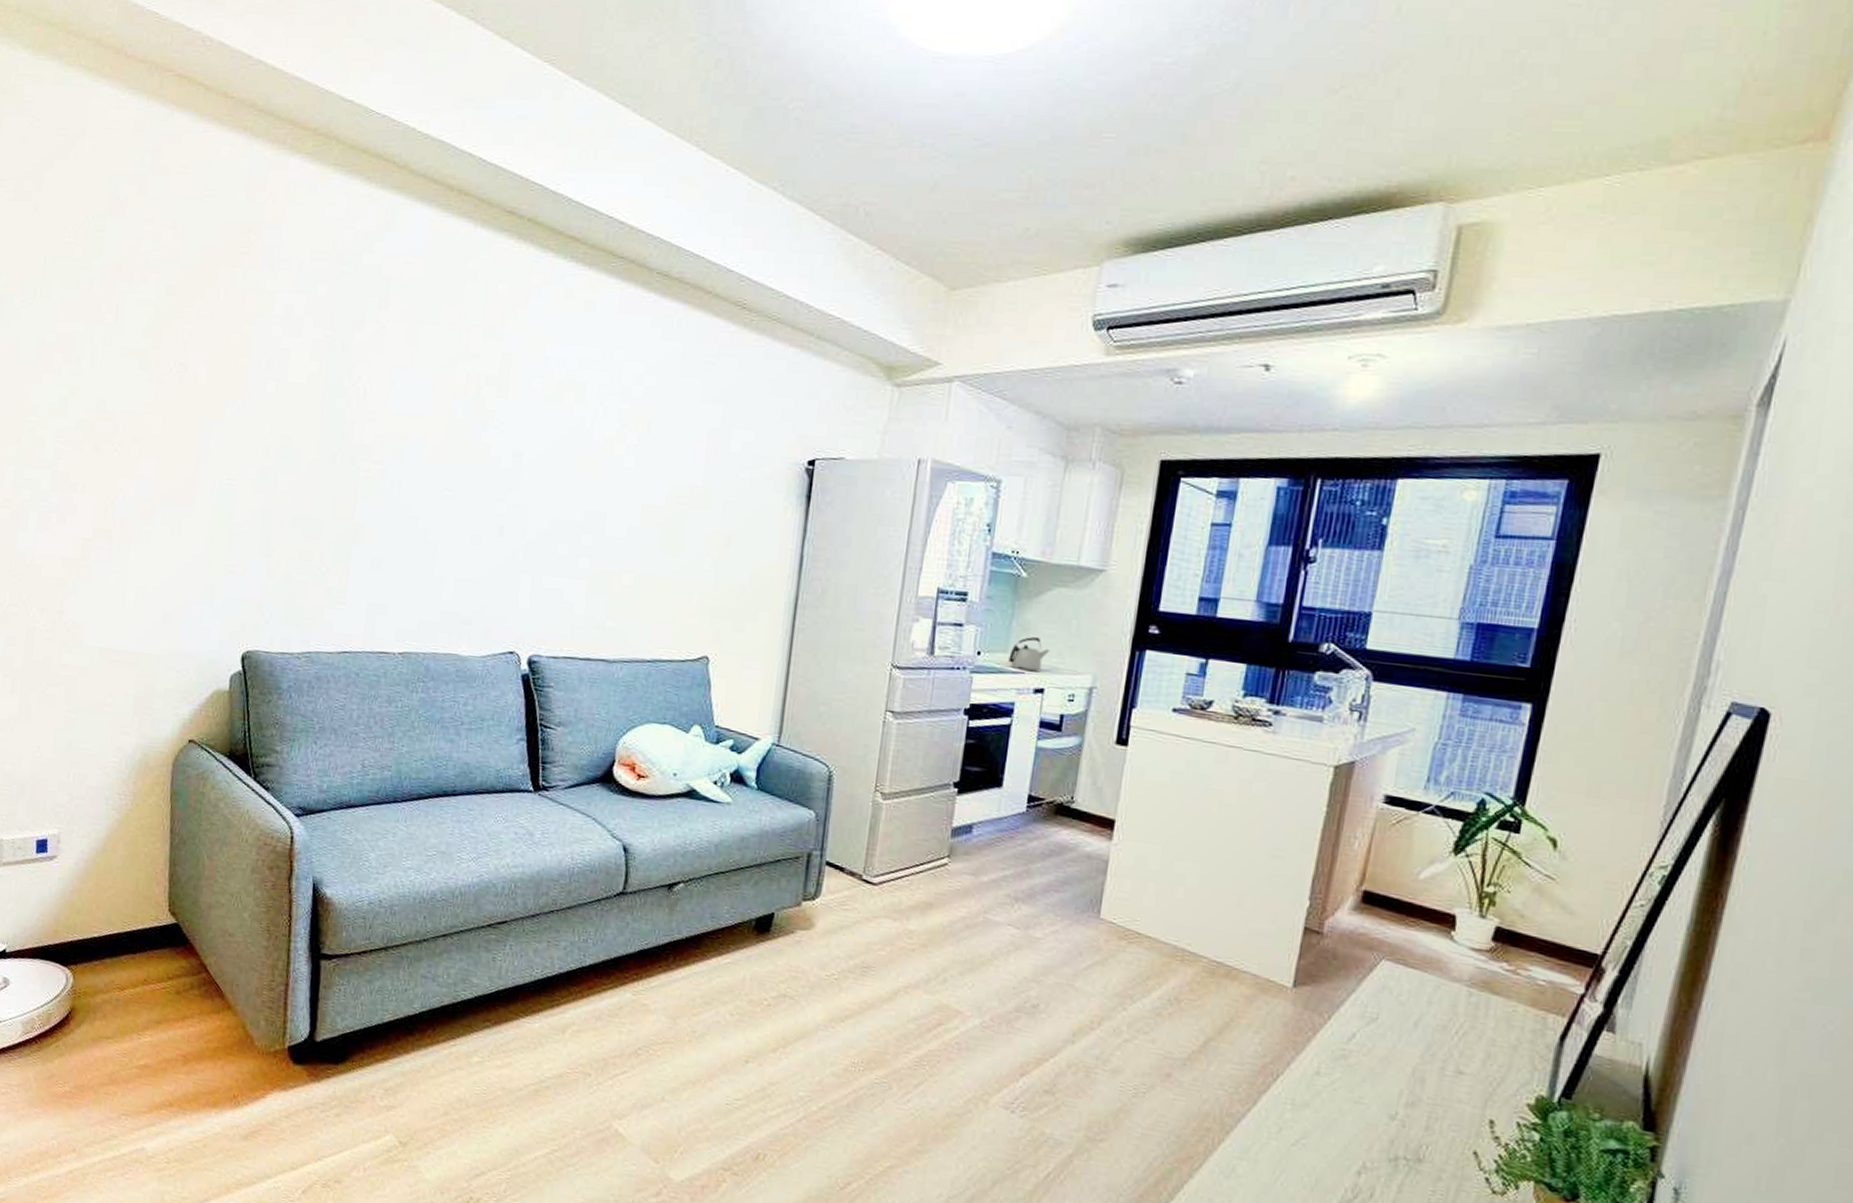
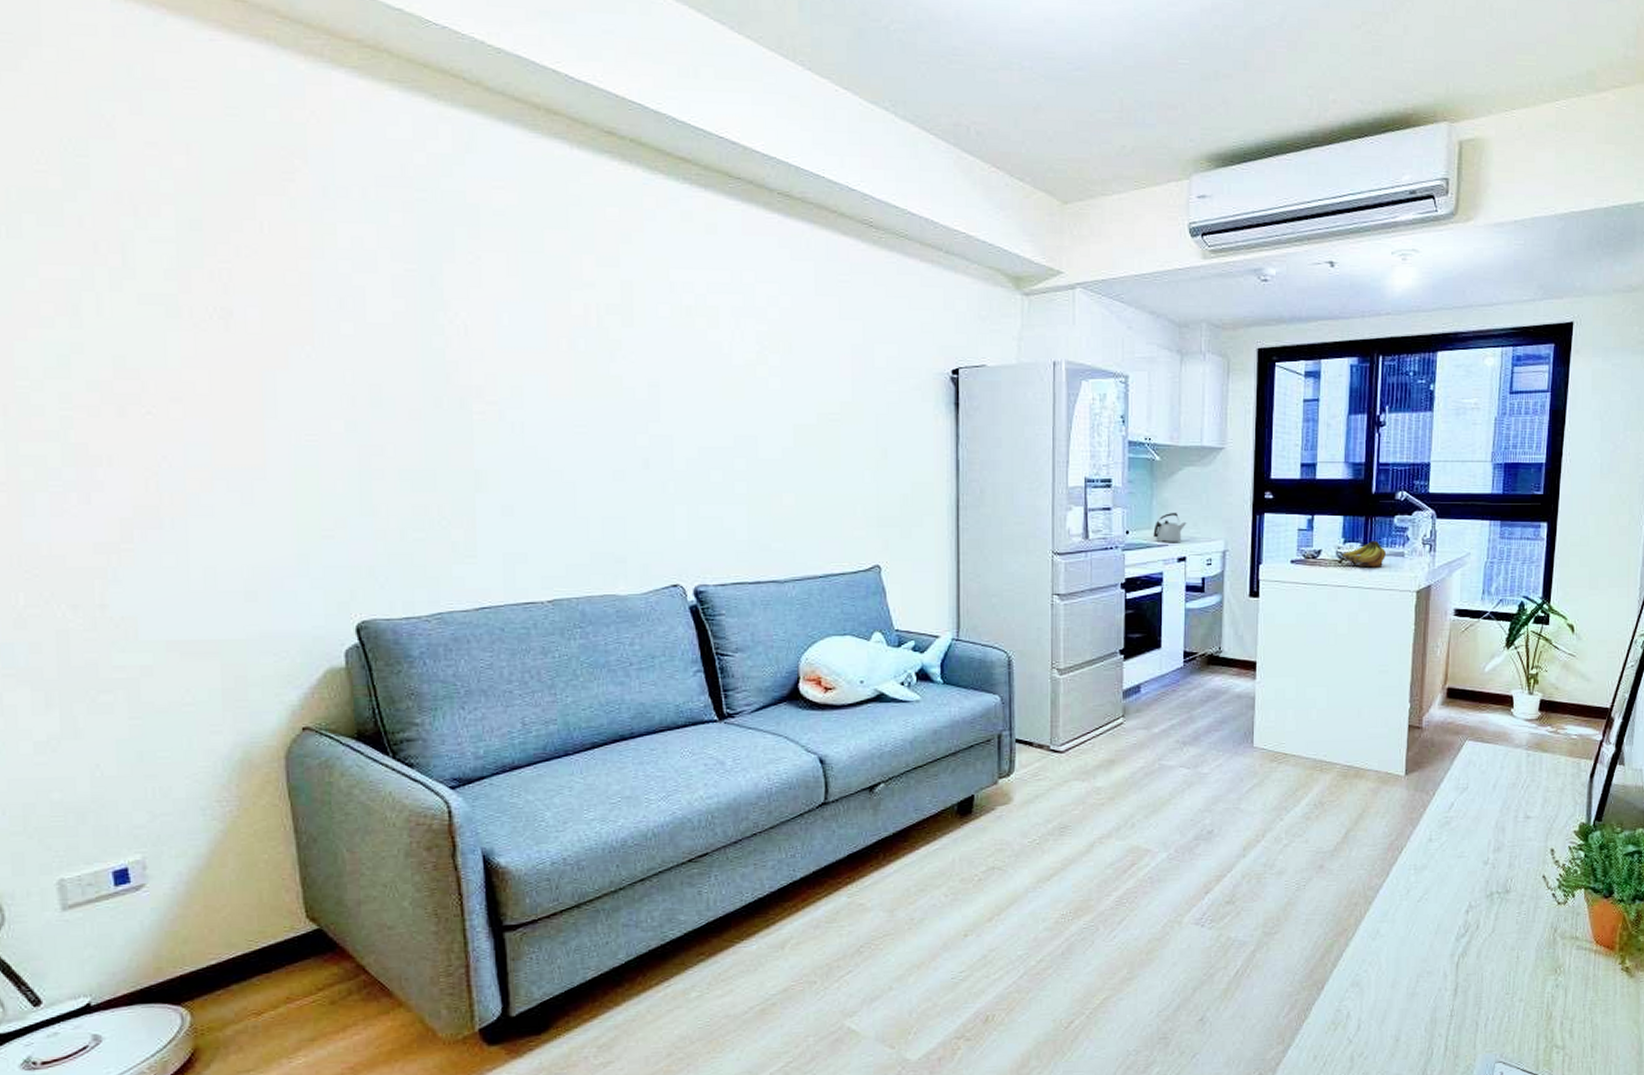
fruit: none [1239,698,1299,732] -> present [1342,541,1387,568]

